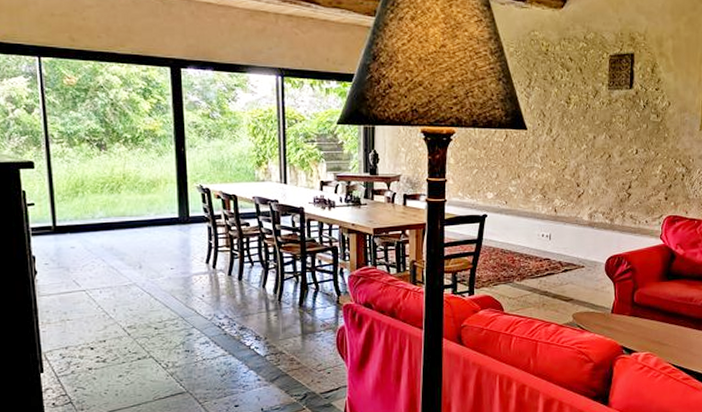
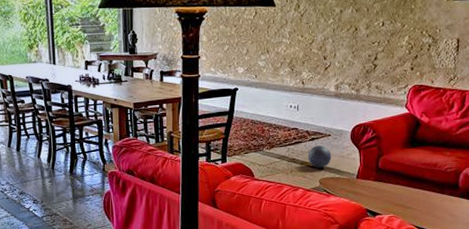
ball: none [561,277,585,302] -> present [308,145,332,168]

